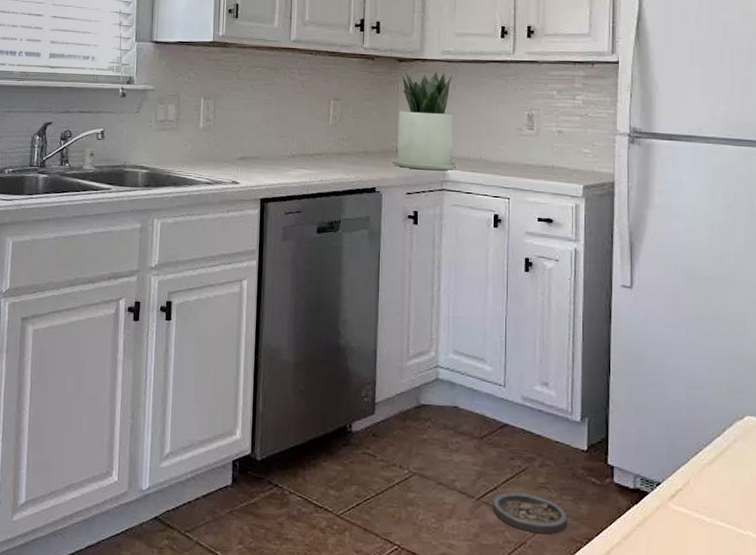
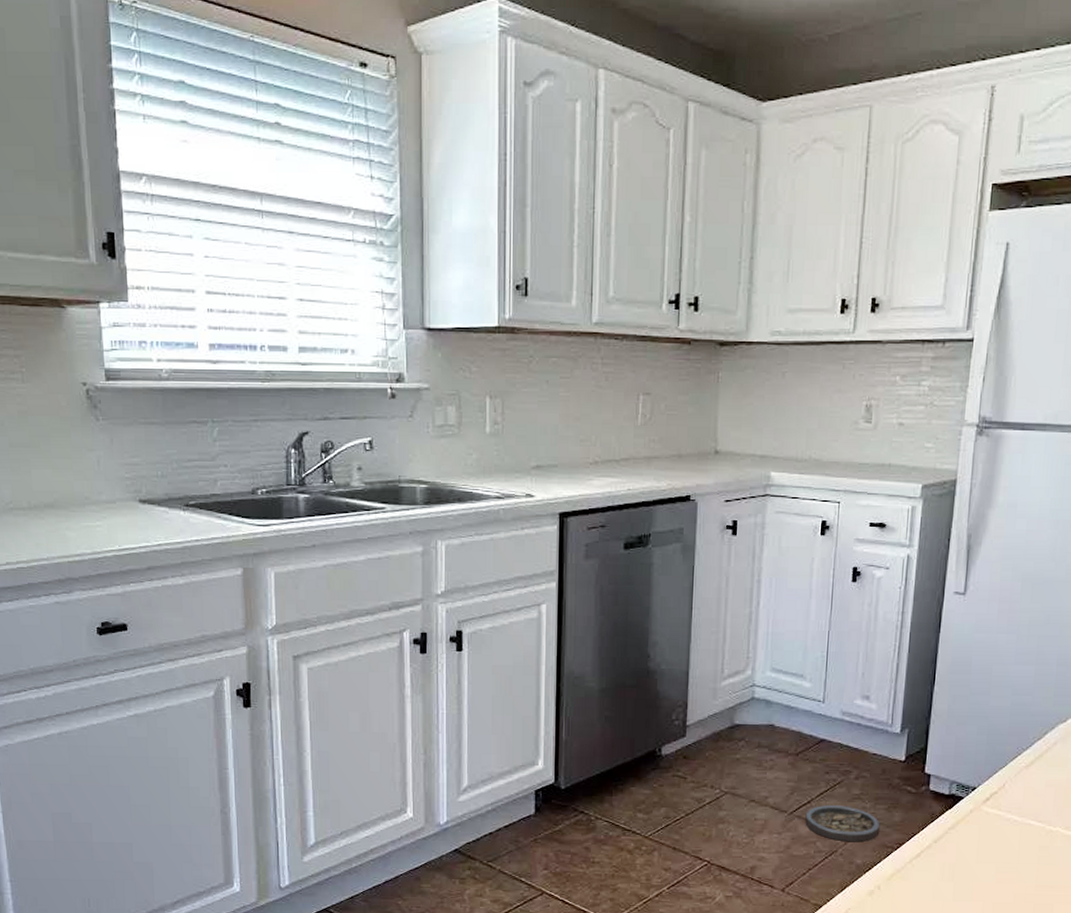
planter: present [390,69,458,171] -> none [708,355,784,474]

